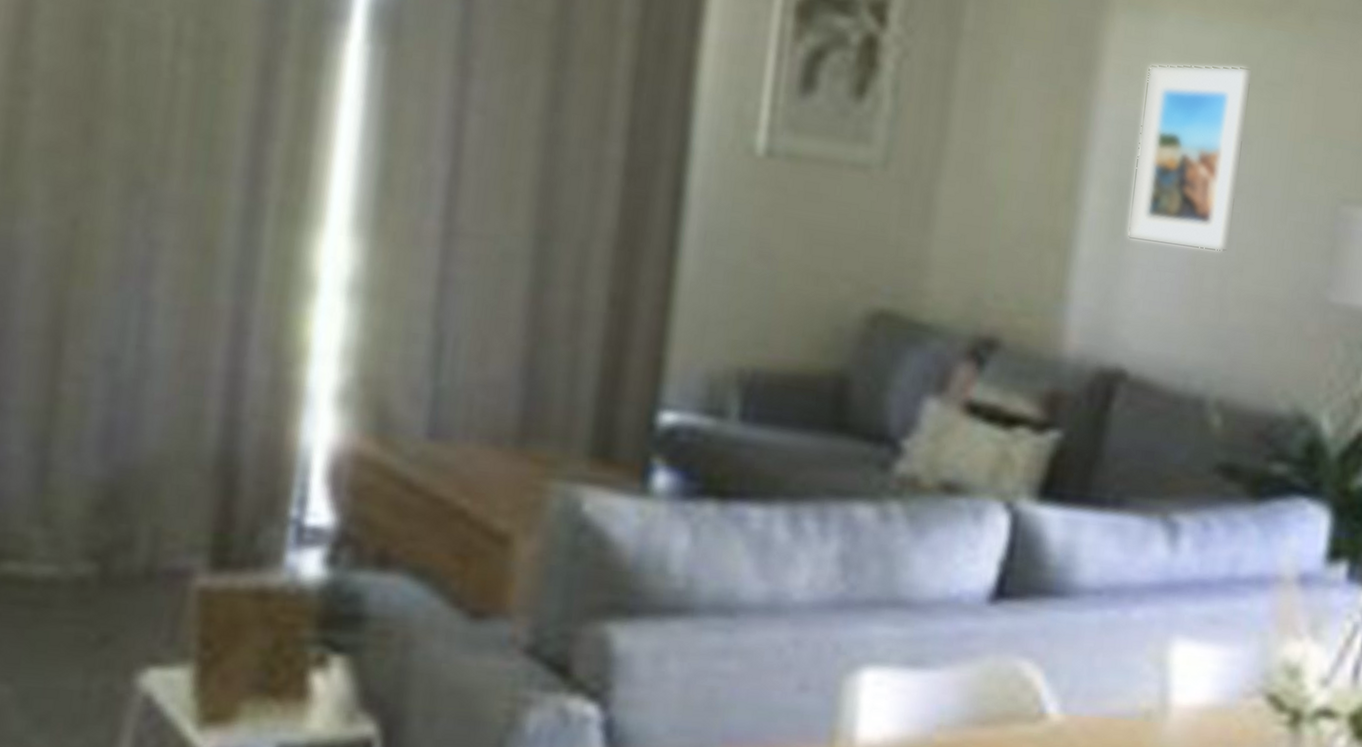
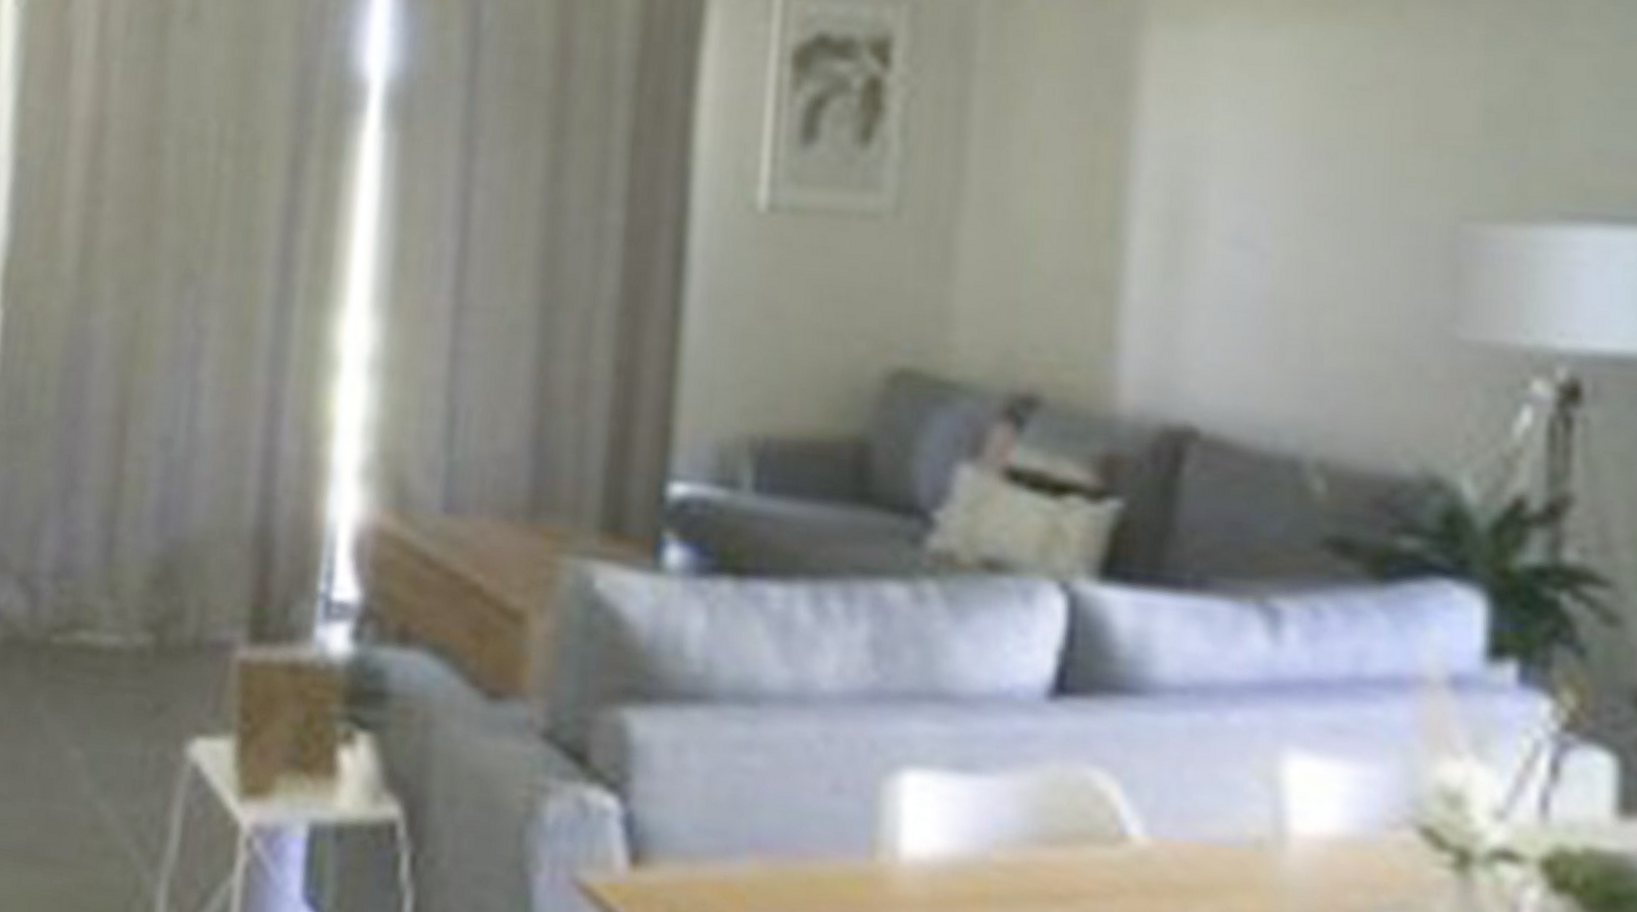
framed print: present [1126,63,1254,253] -> none [1185,71,1330,287]

